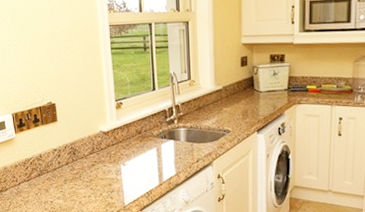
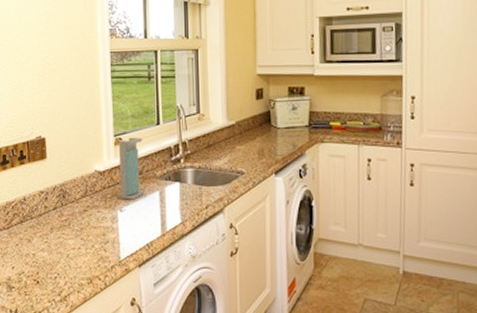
soap dispenser: none [119,101,143,156] -> present [118,137,144,200]

